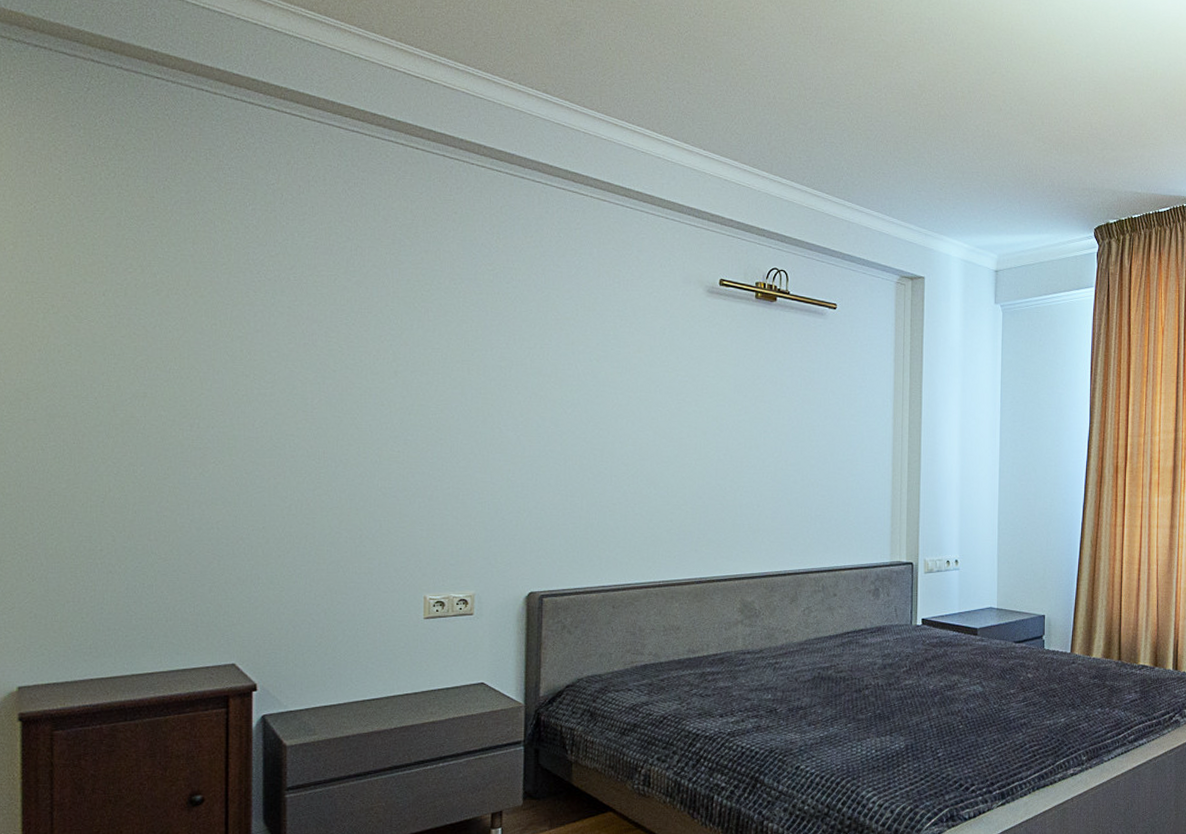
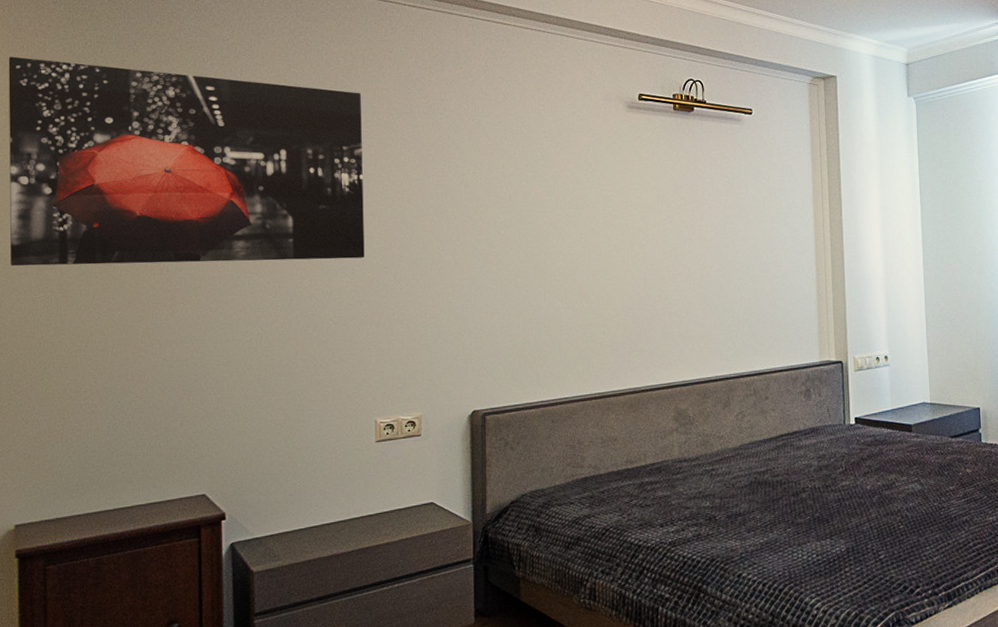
wall art: none [17,181,421,428] -> present [8,56,365,266]

